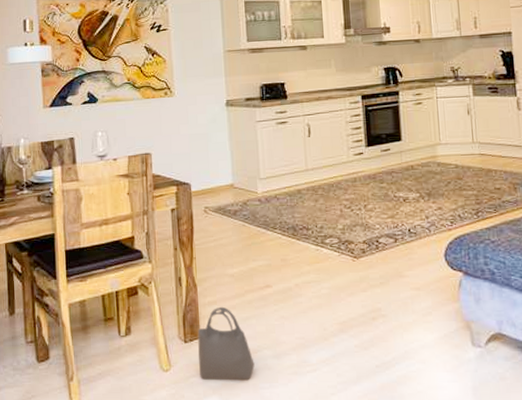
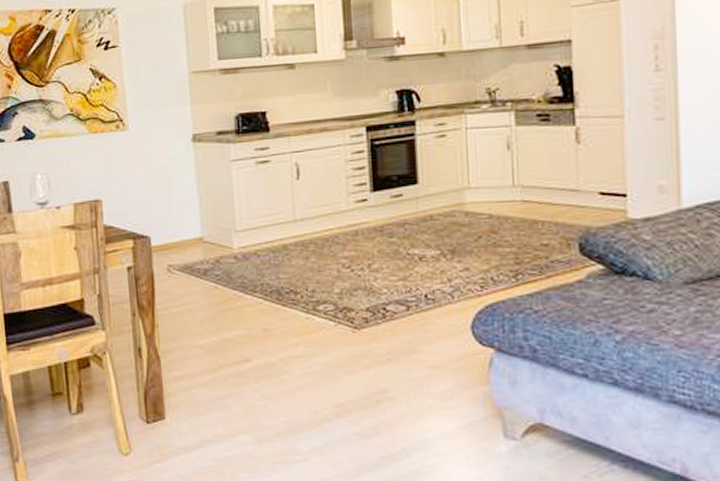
handbag: present [197,306,255,381] -> none [162,382,231,469]

